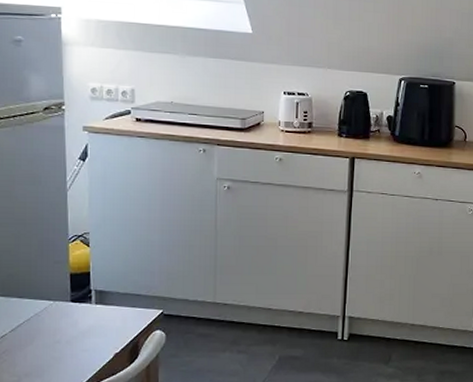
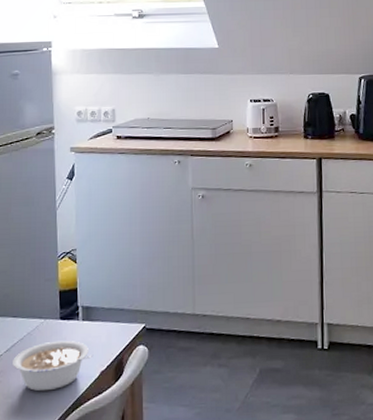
legume: none [19,322,107,371] -> present [13,340,94,392]

